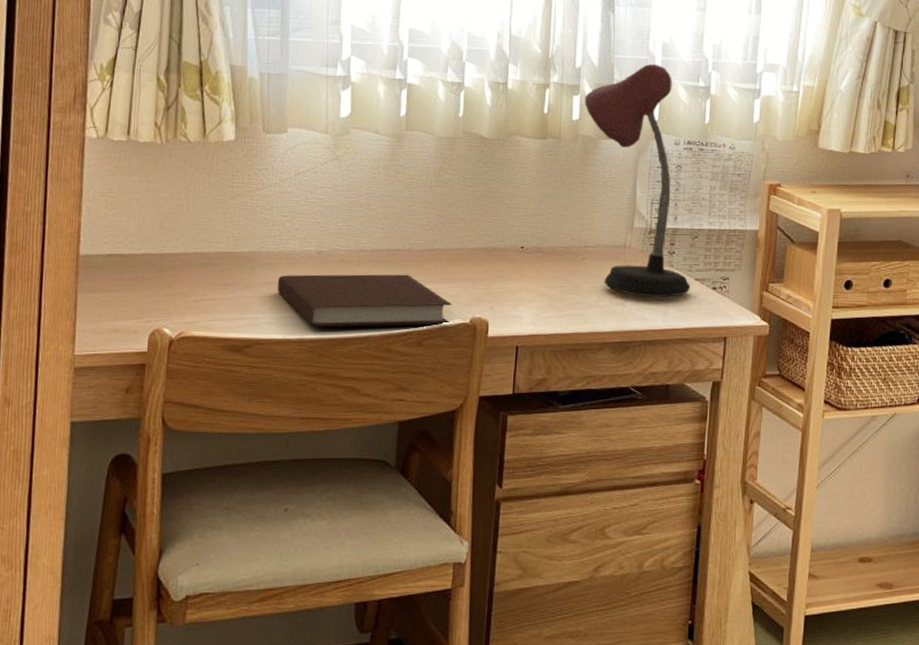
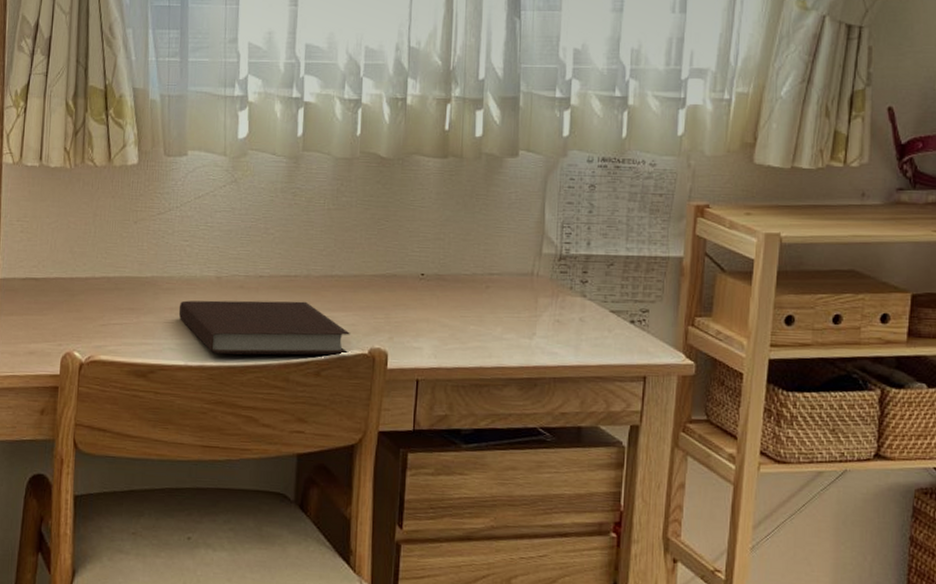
desk lamp: present [584,63,690,297] -> none [488,73,605,331]

